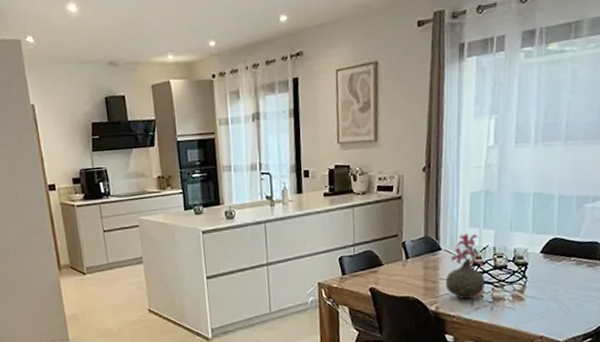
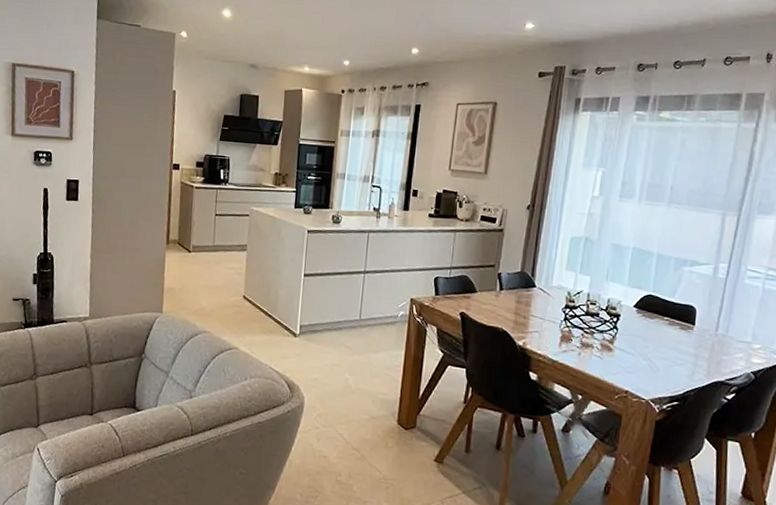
vase: present [445,234,486,300] -> none [535,275,577,341]

